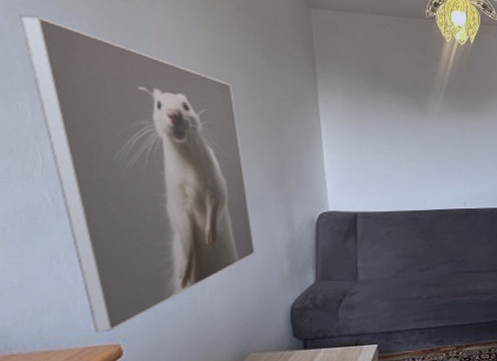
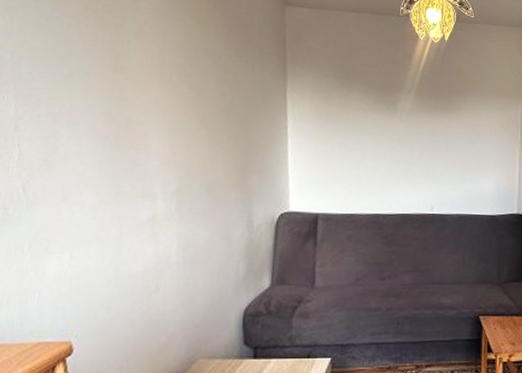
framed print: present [19,14,255,333] -> none [14,12,213,329]

